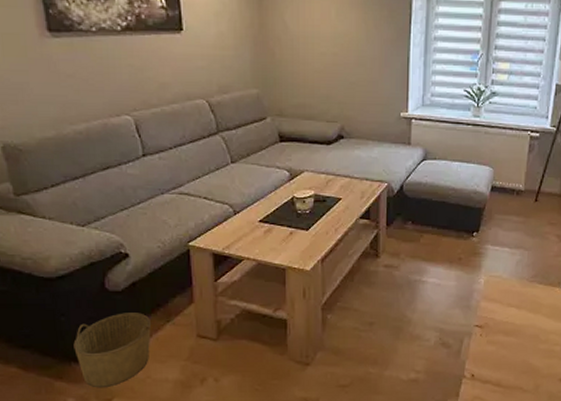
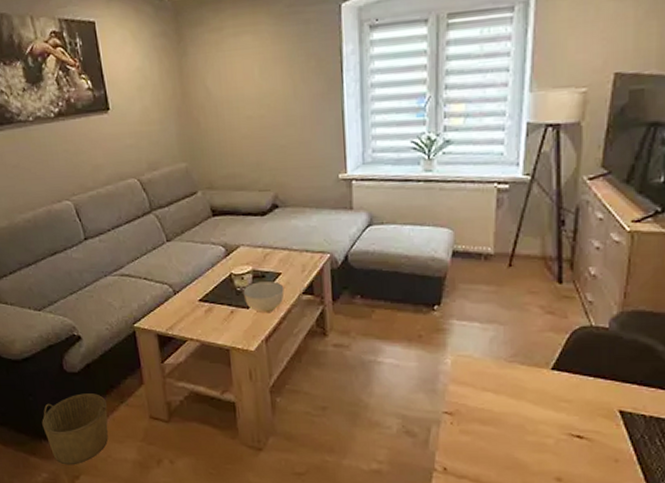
bowl: none [303,204,343,236] -> present [243,280,285,314]

